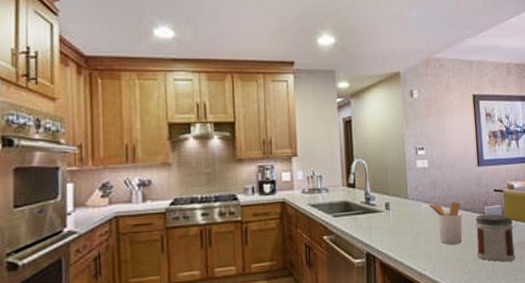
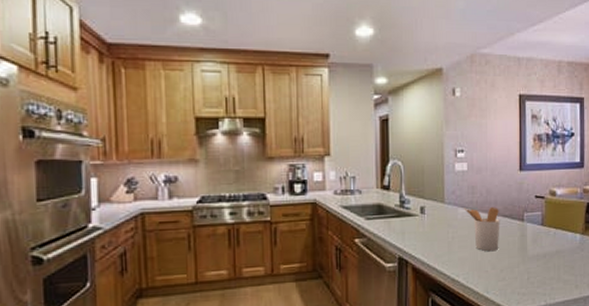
jar: present [475,213,516,262] -> none [513,221,553,271]

